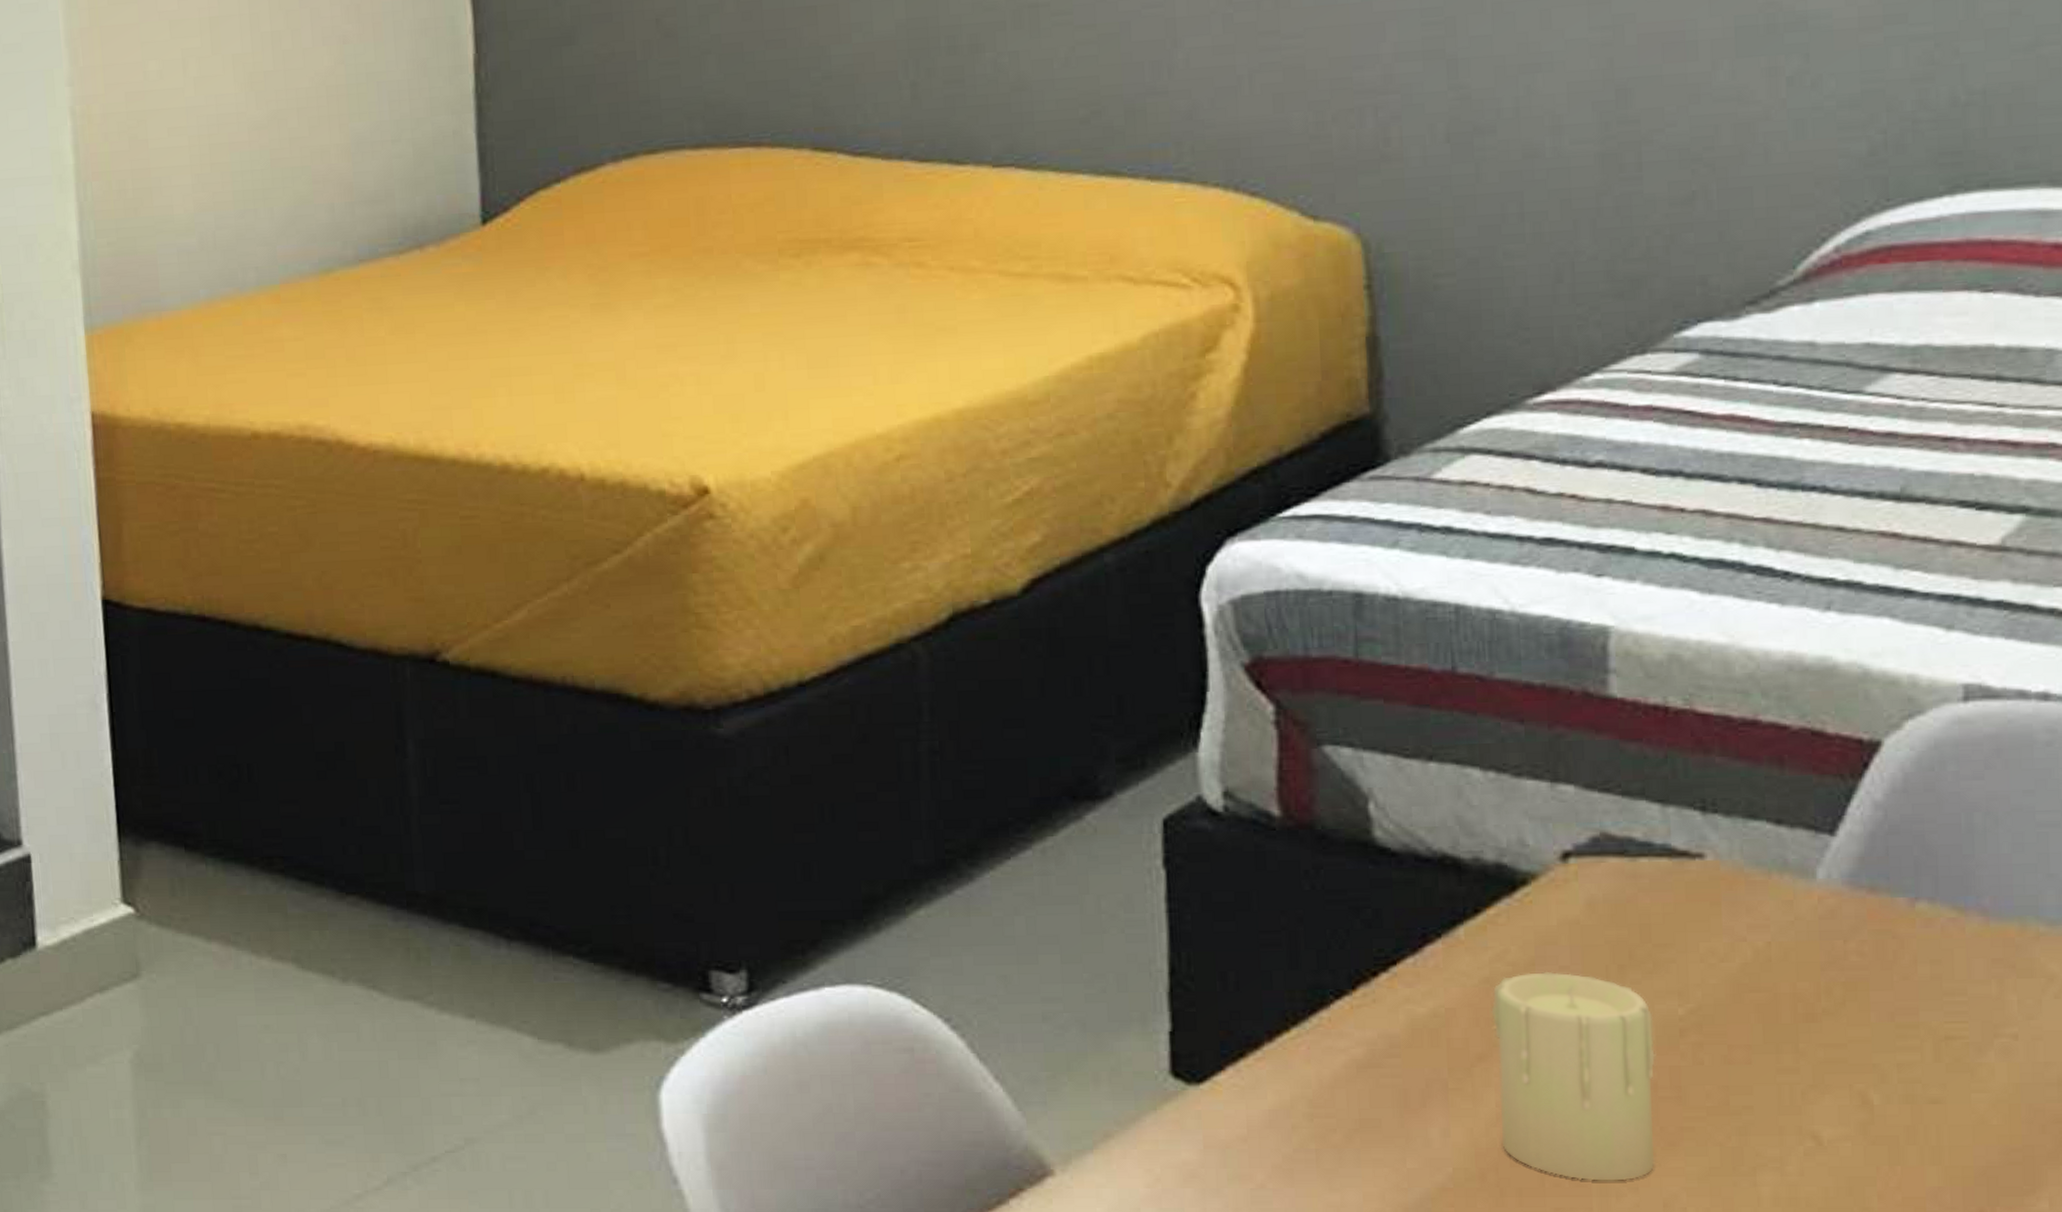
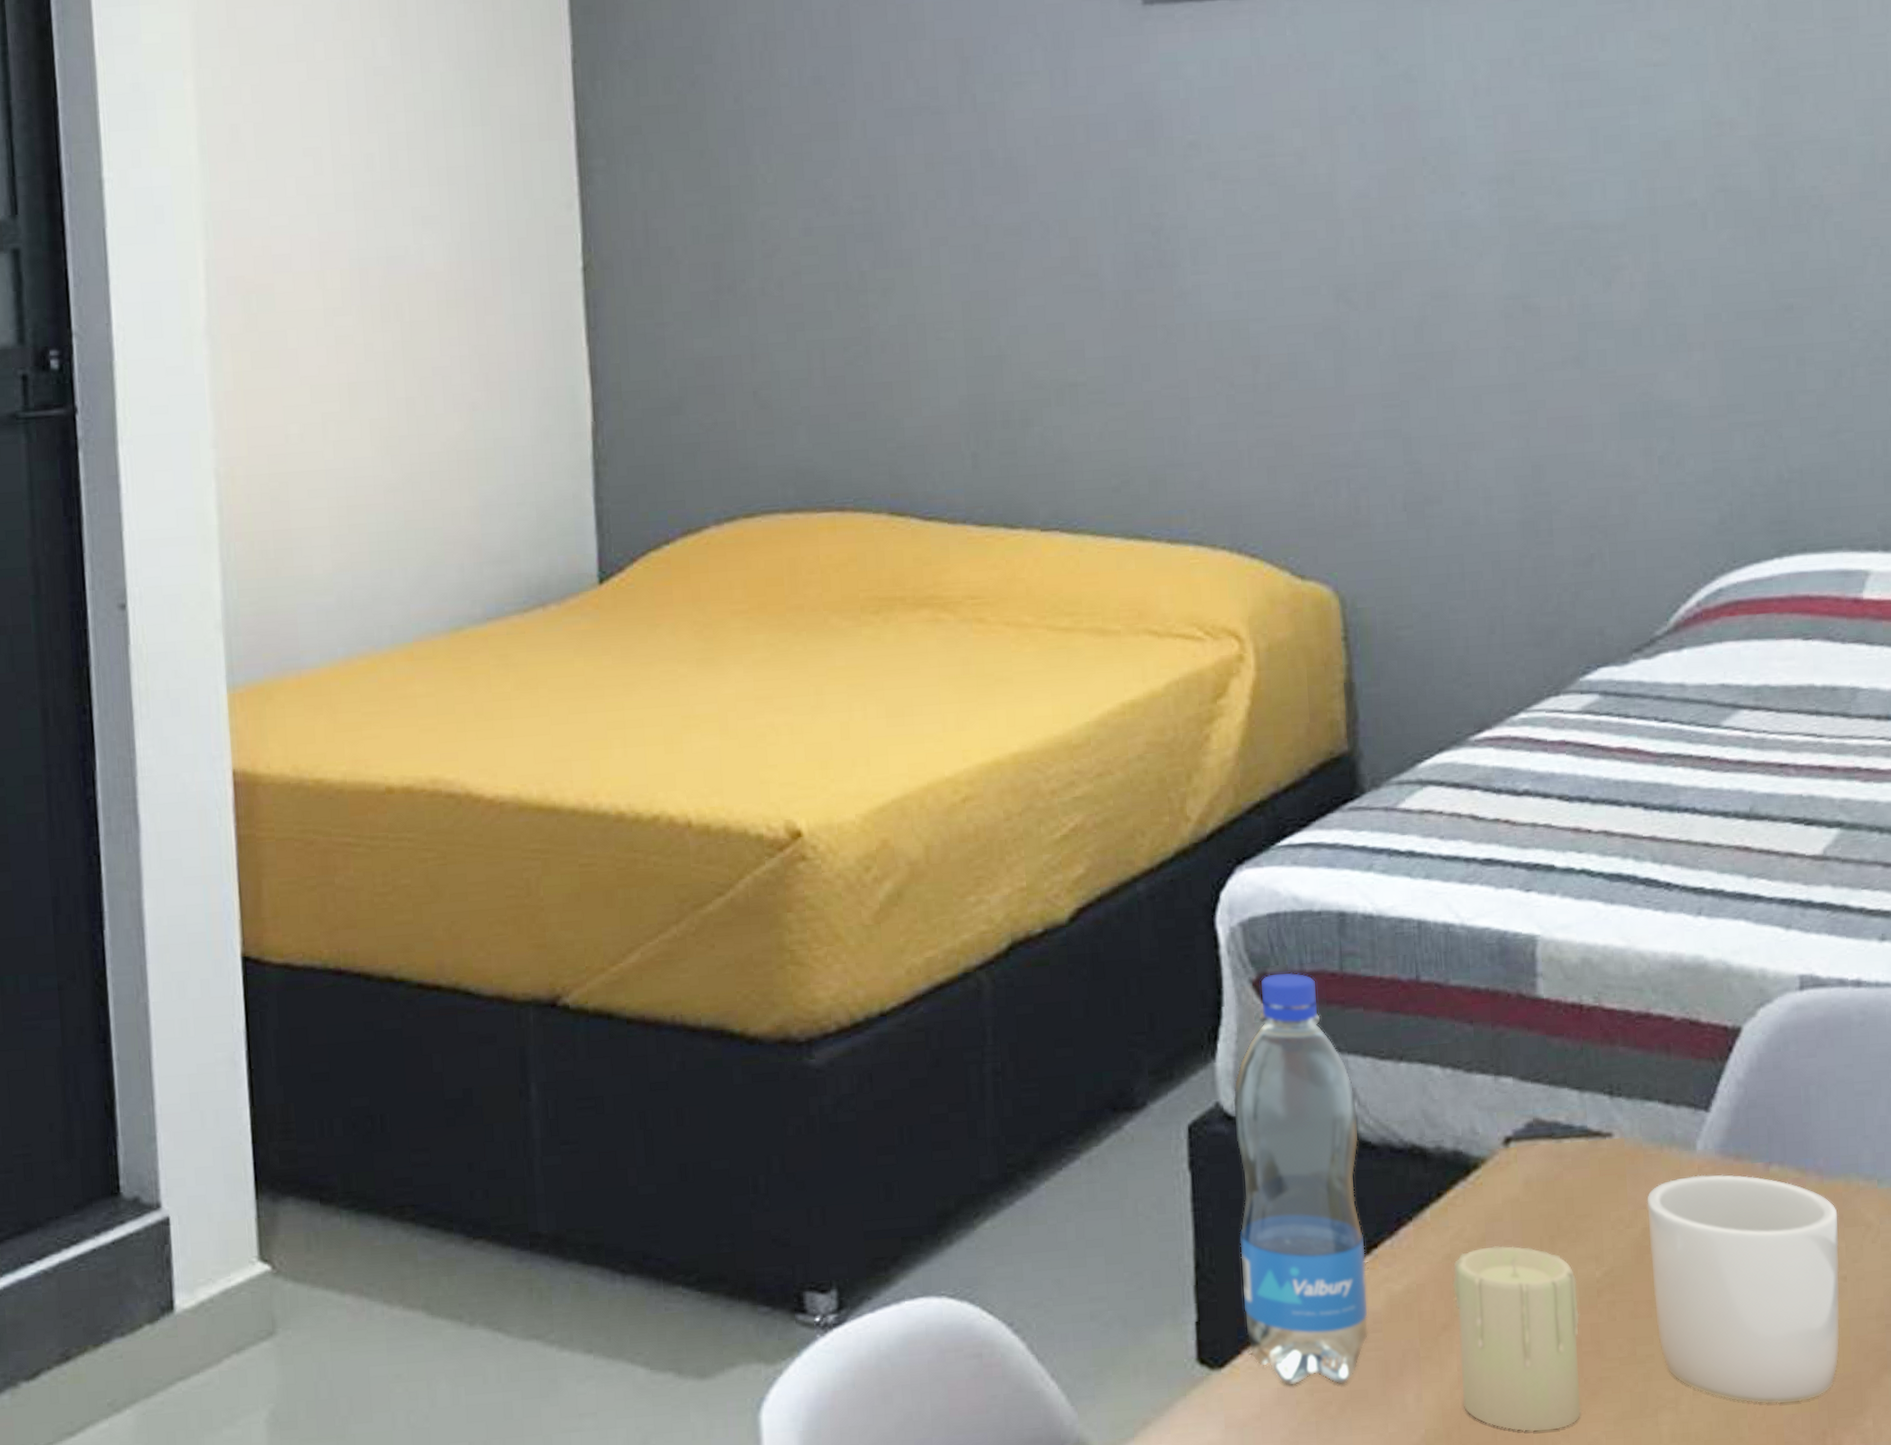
bottle: none [1219,657,1383,1112] -> present [1233,972,1368,1386]
mug: none [1747,907,2009,1172] -> present [1646,1174,1840,1403]

